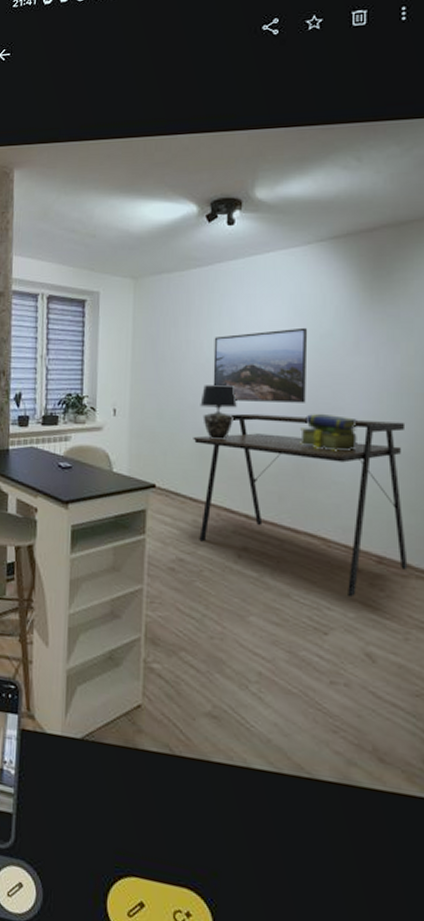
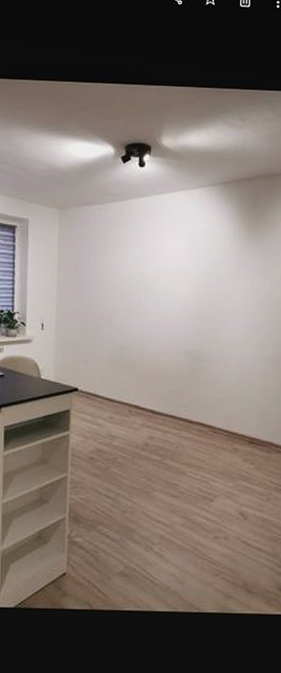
desk: present [193,413,408,598] -> none [109,327,272,471]
table lamp: present [200,385,237,439] -> none [115,303,146,349]
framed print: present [213,327,308,403] -> none [126,256,202,318]
stack of books: present [300,413,357,451] -> none [194,326,237,357]

